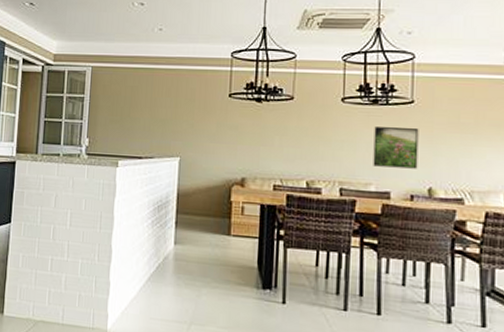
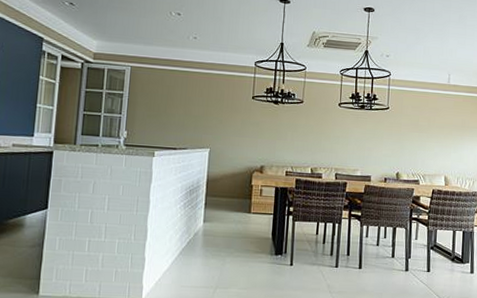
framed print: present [373,127,419,169] -> none [359,126,392,159]

